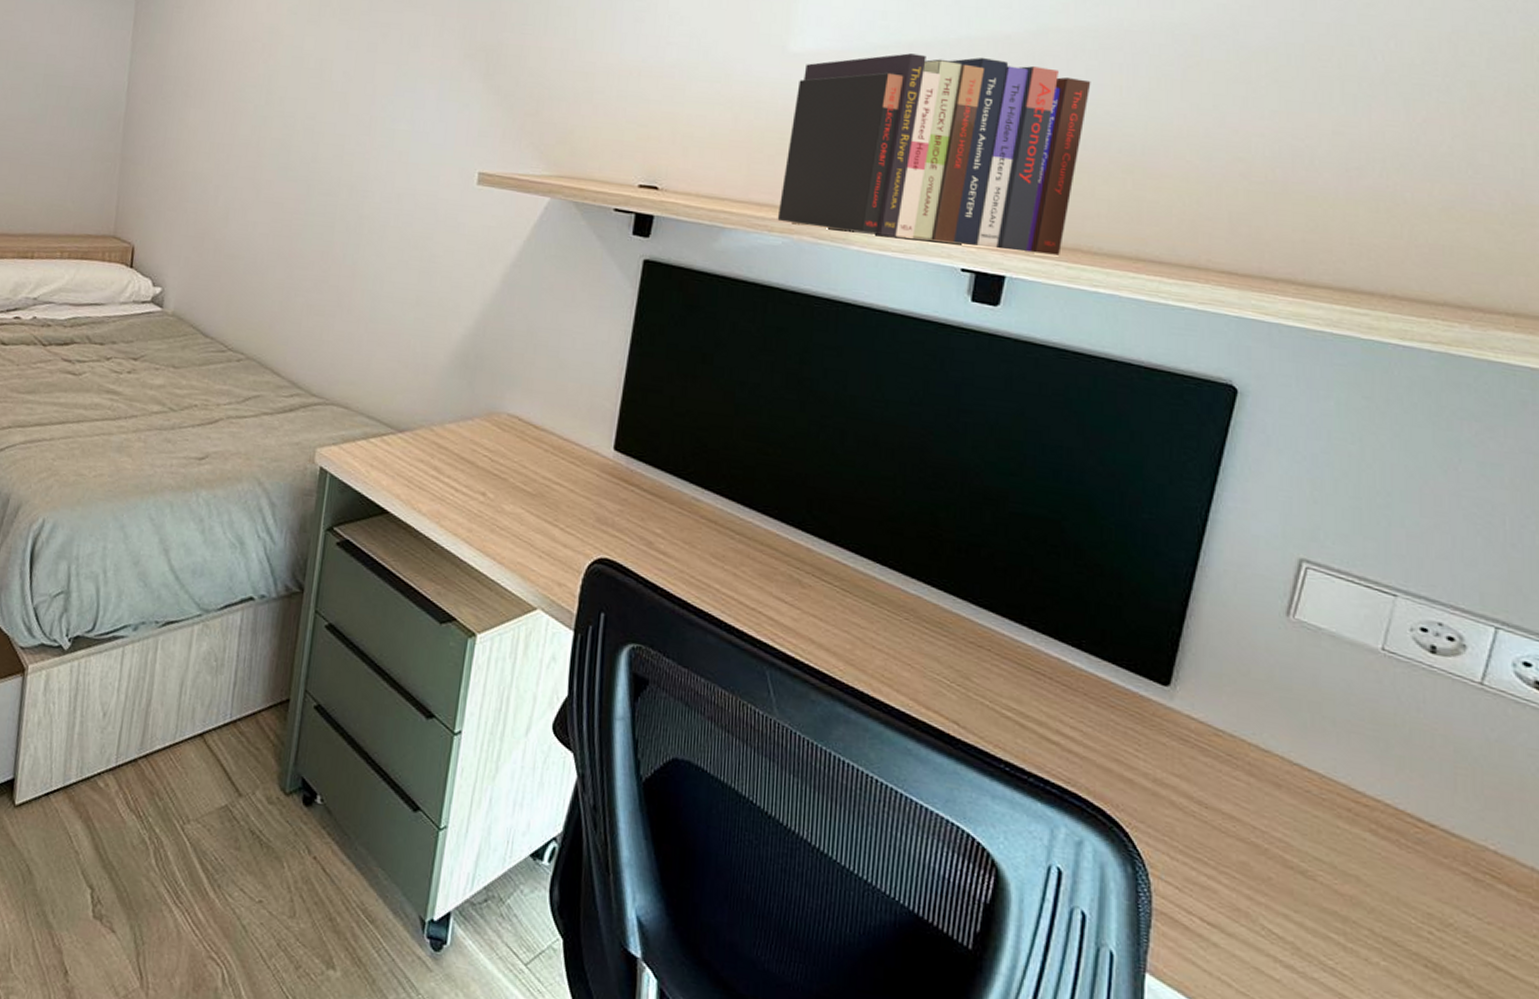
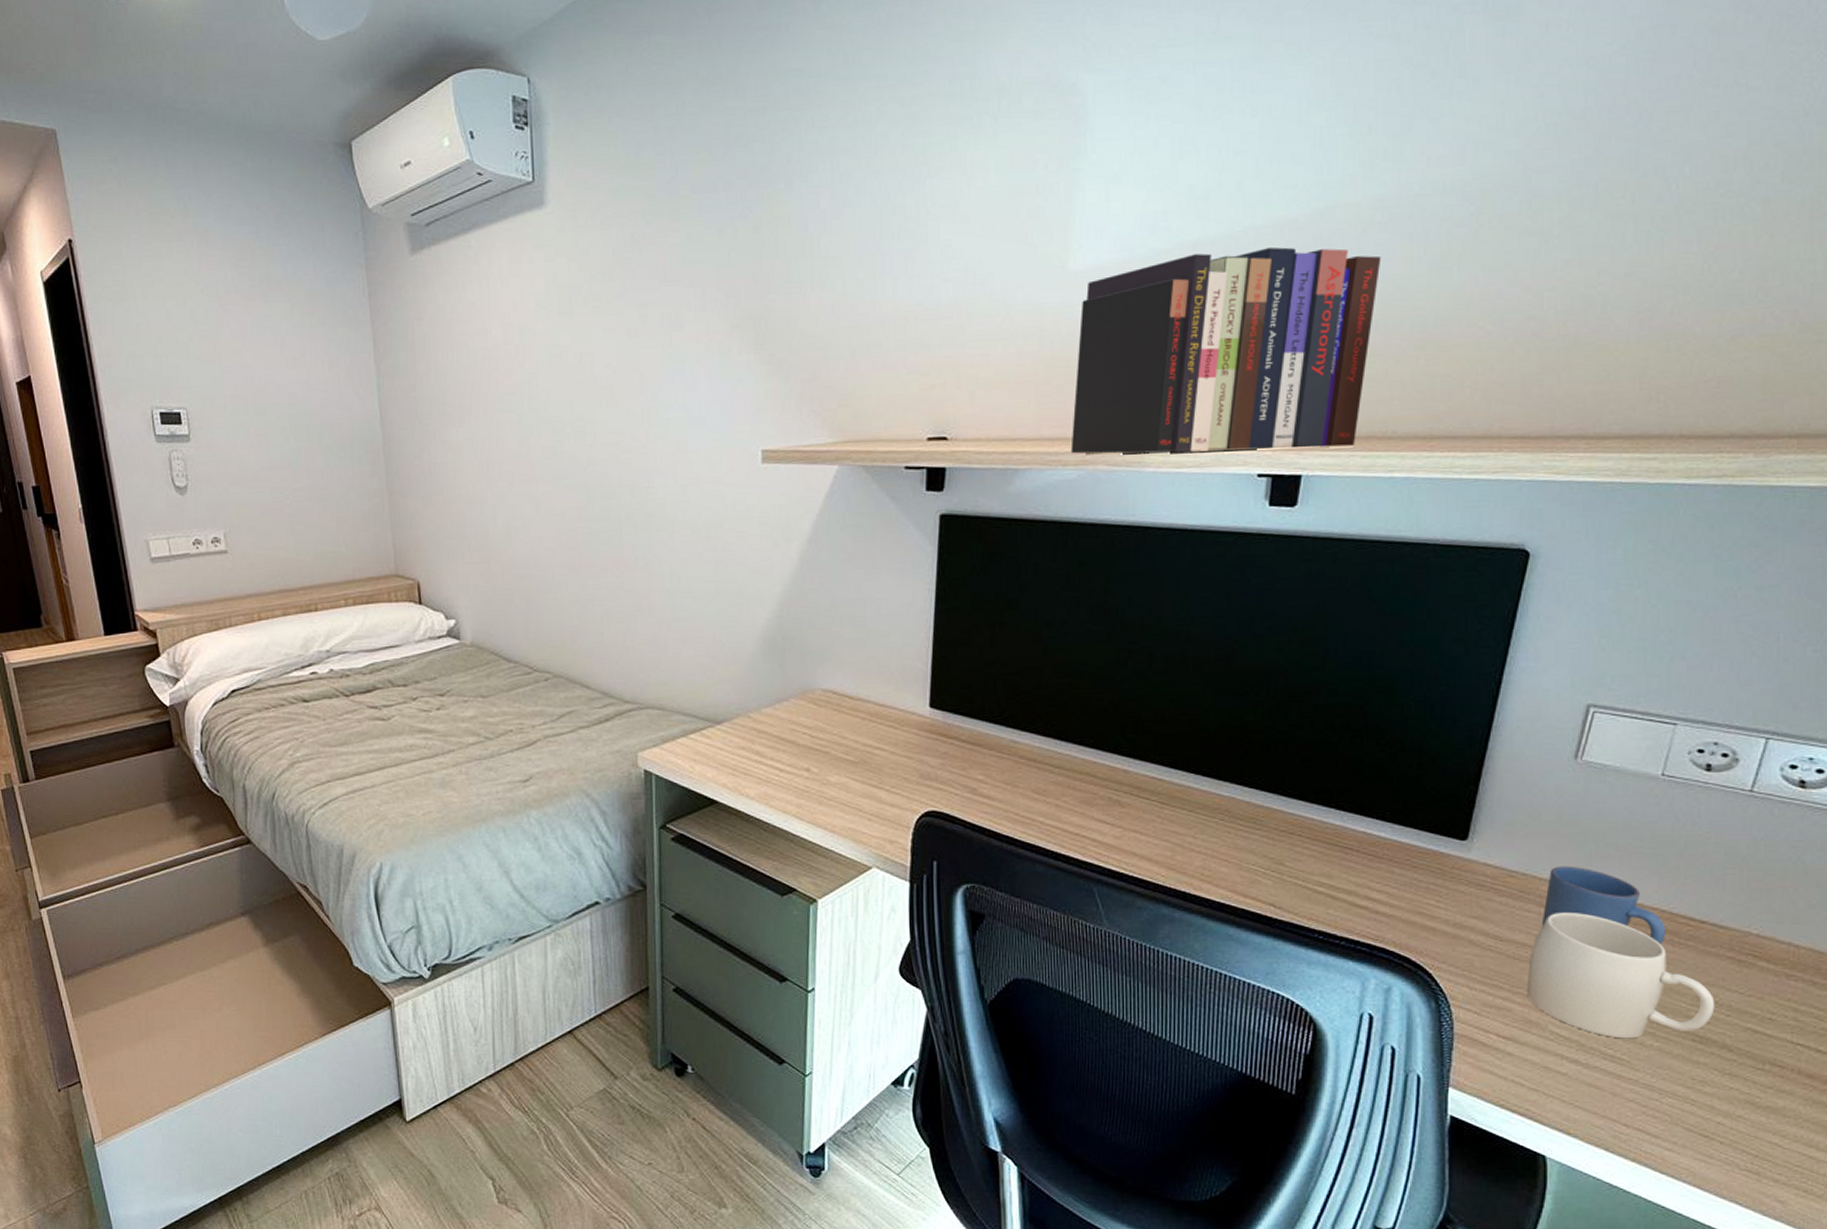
mug: none [1234,785,1450,956] -> present [1526,911,1715,1039]
mug: none [1250,732,1390,844] -> present [1541,866,1665,945]

